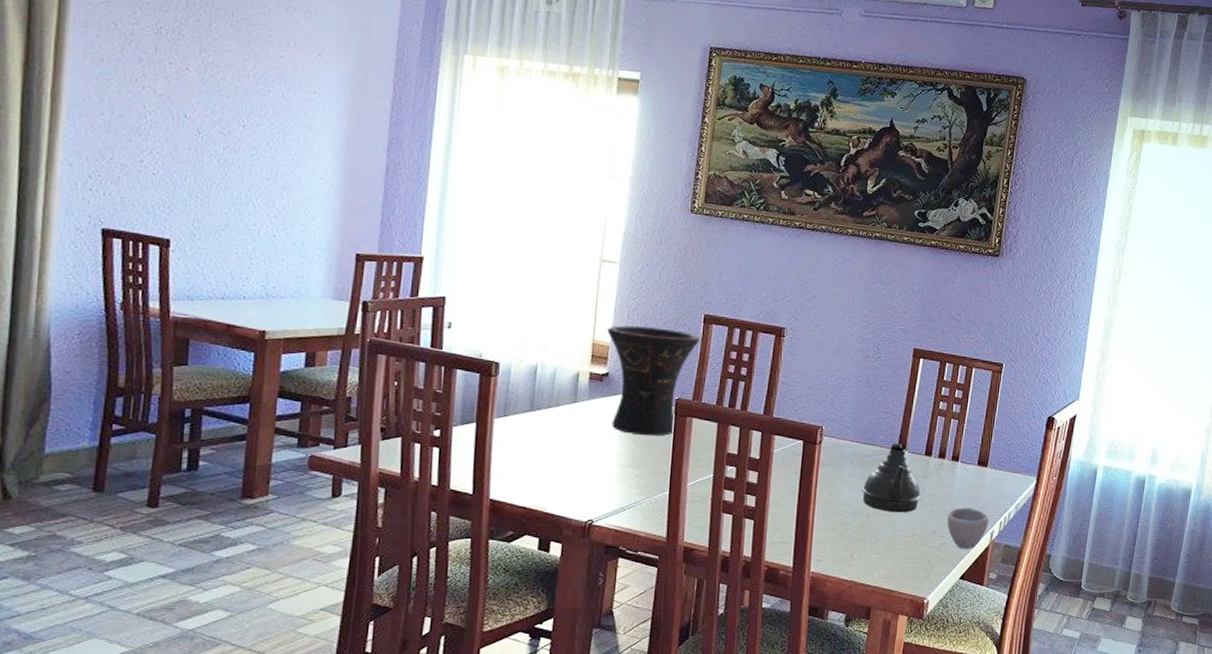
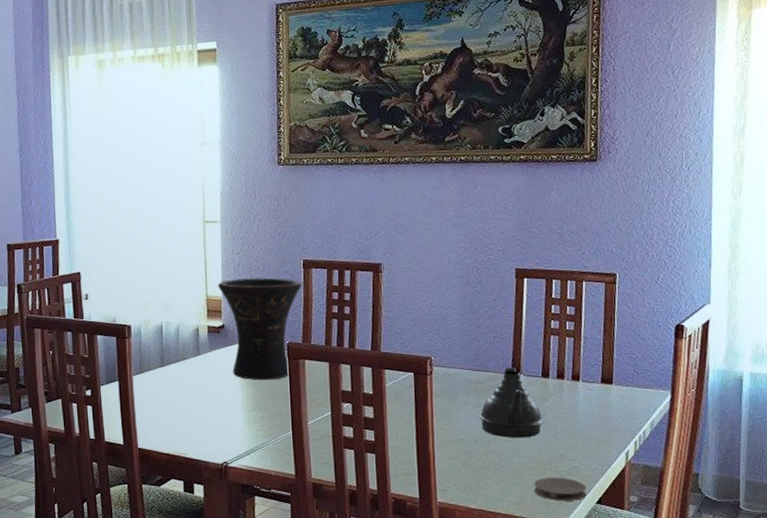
coaster: none [904,552,952,576] -> present [534,477,587,501]
cup: present [947,507,989,550] -> none [575,428,622,472]

